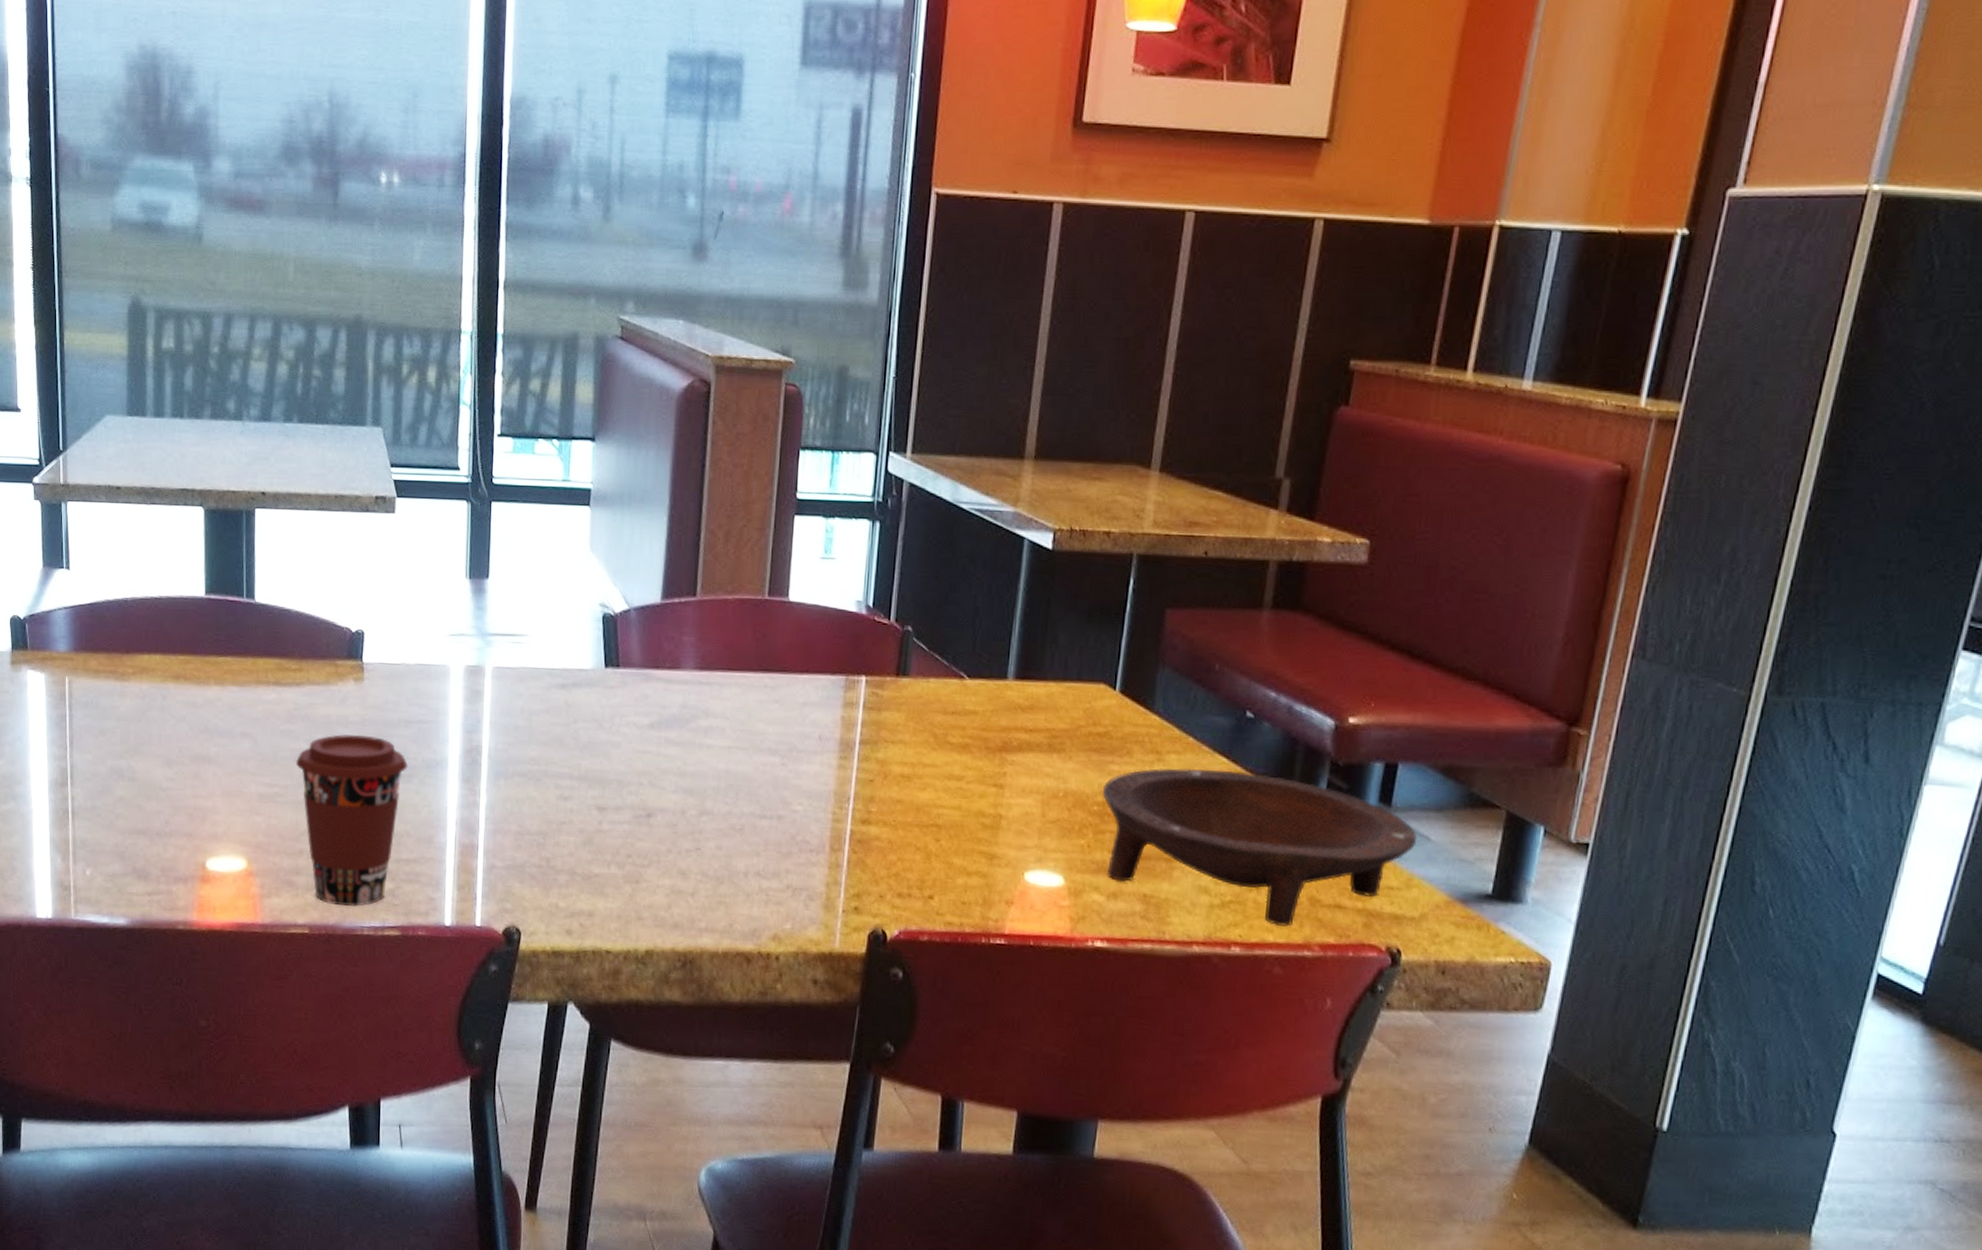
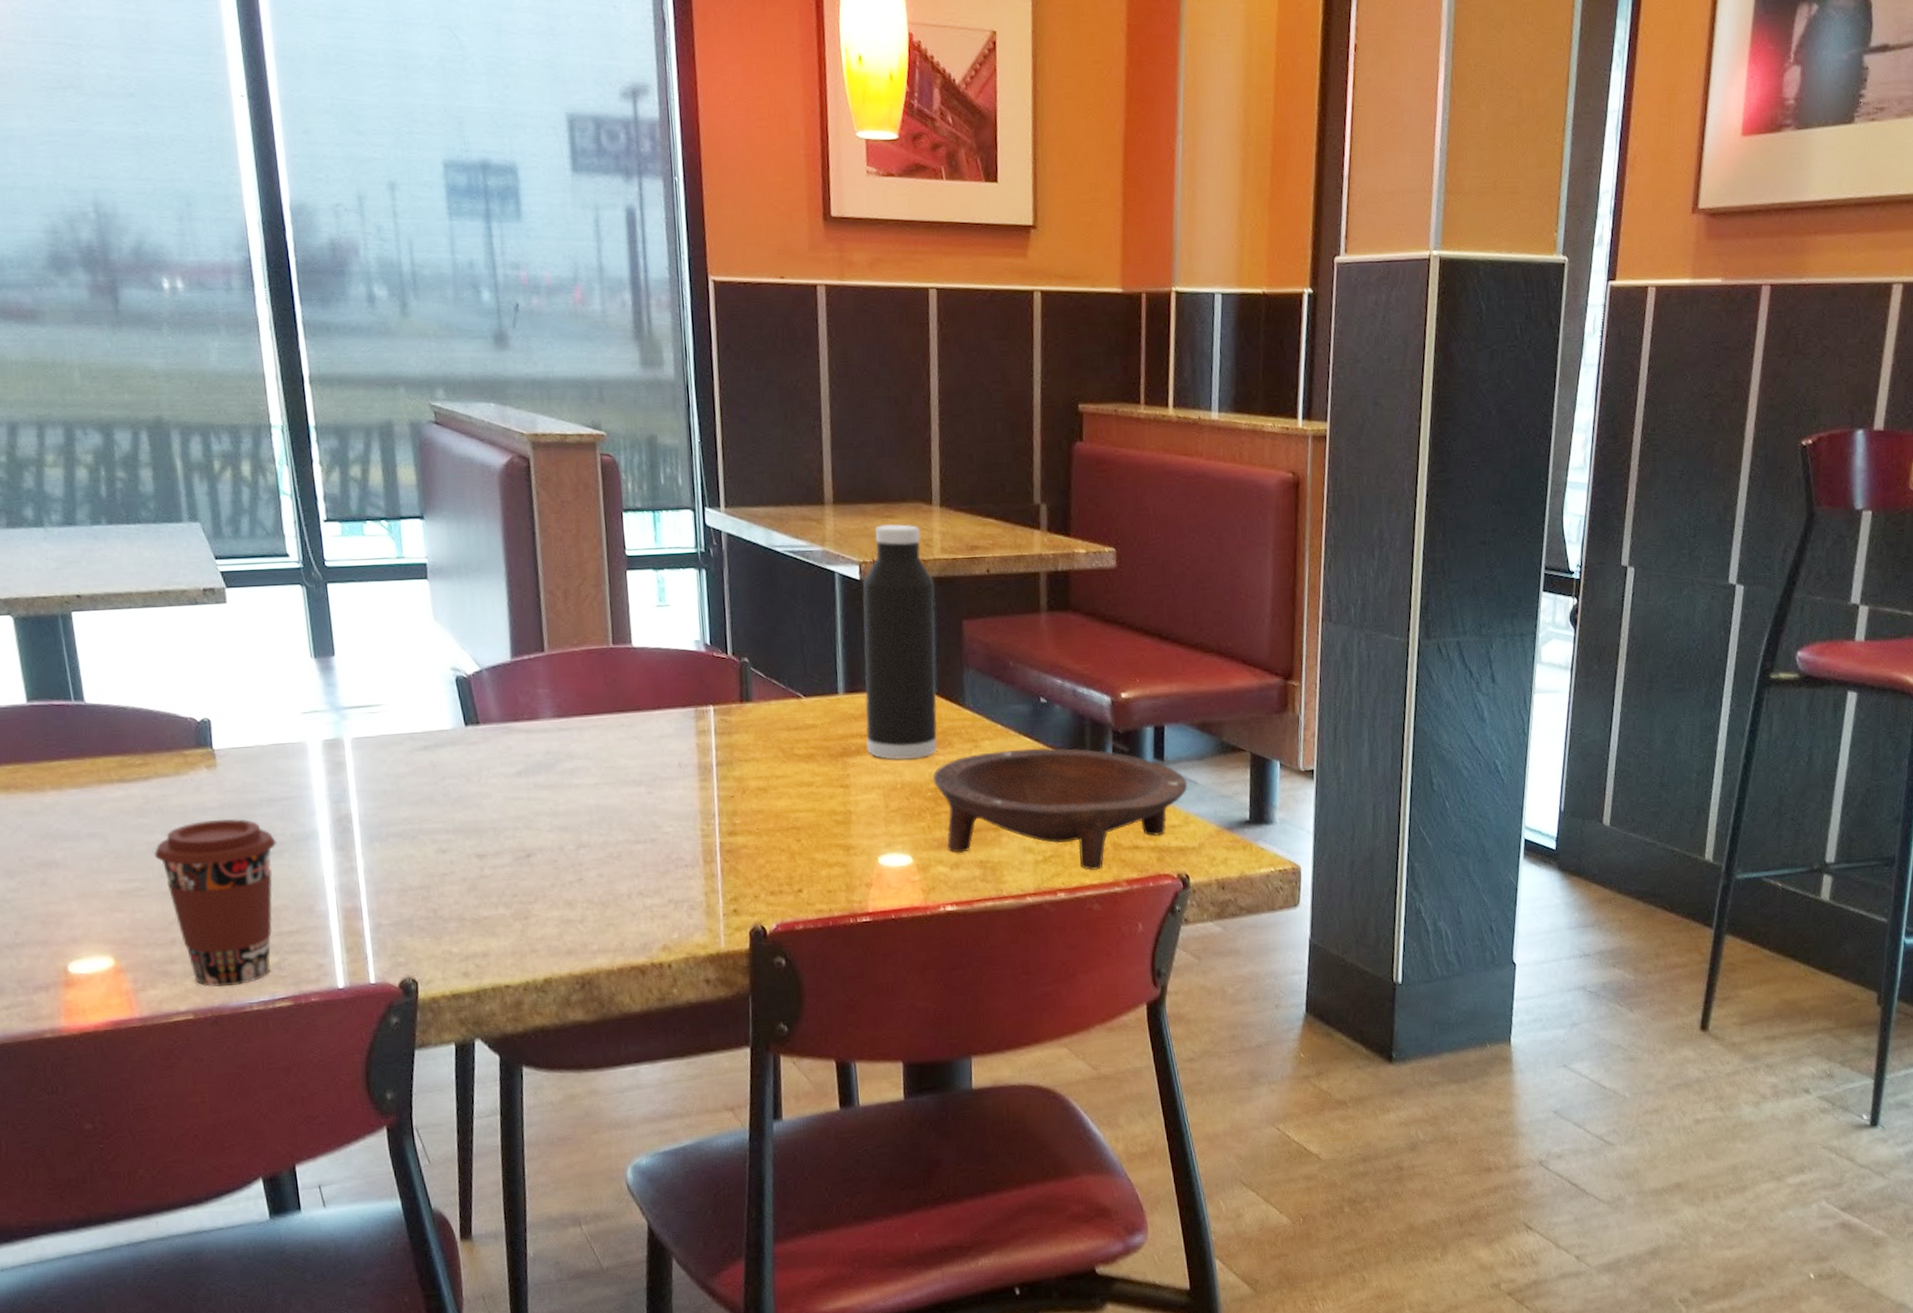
water bottle: none [1030,487,1140,766] -> present [862,524,938,760]

